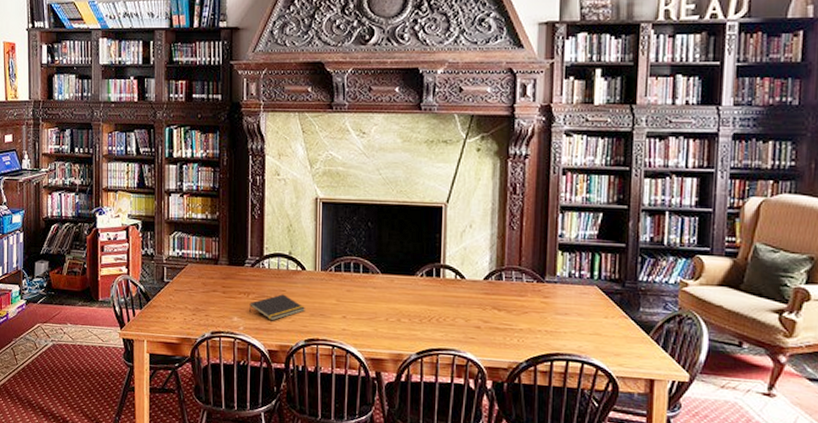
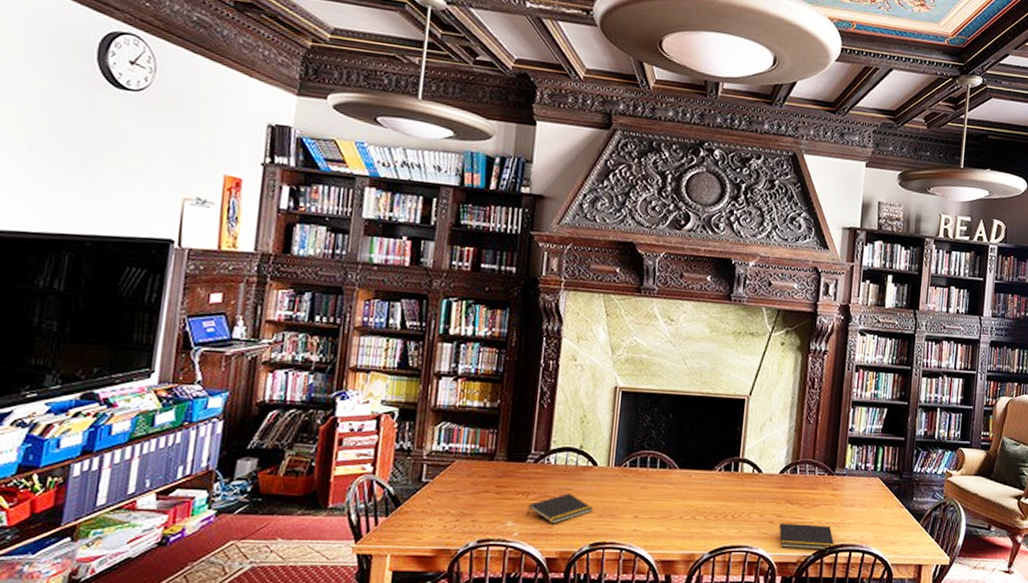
notepad: none [485,329,549,358] -> present [777,523,835,550]

